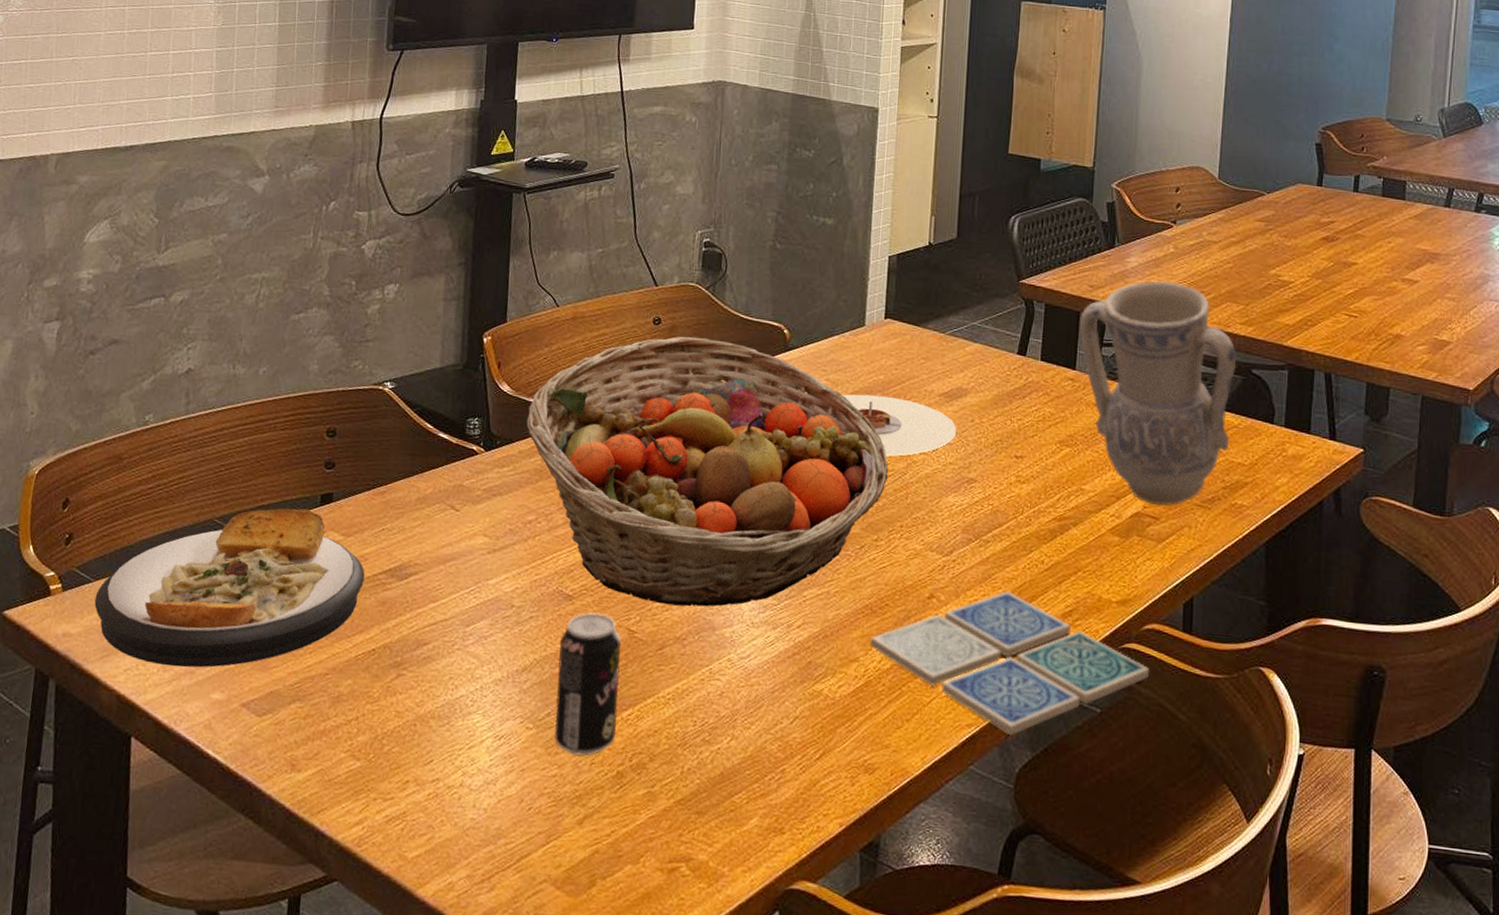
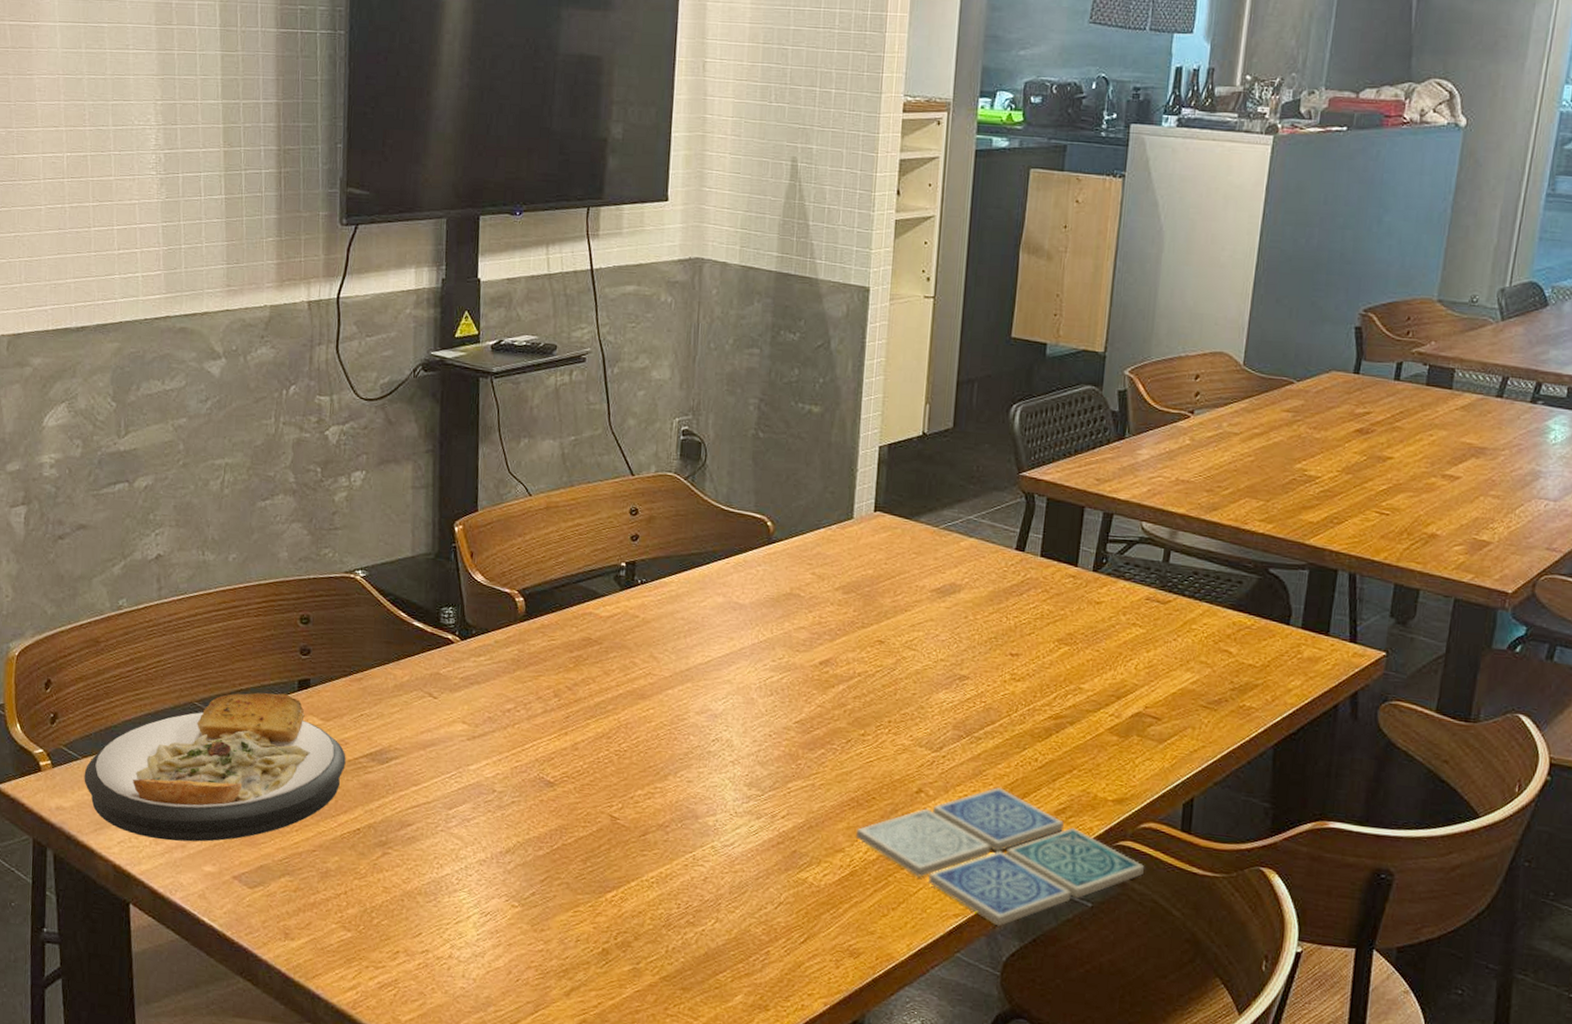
fruit basket: present [526,336,889,607] -> none [501,527,877,796]
beverage can: present [554,613,621,757] -> none [540,799,604,934]
plate: present [843,394,957,456] -> none [829,588,950,652]
vase: present [1080,281,1236,506] -> none [1083,475,1253,706]

